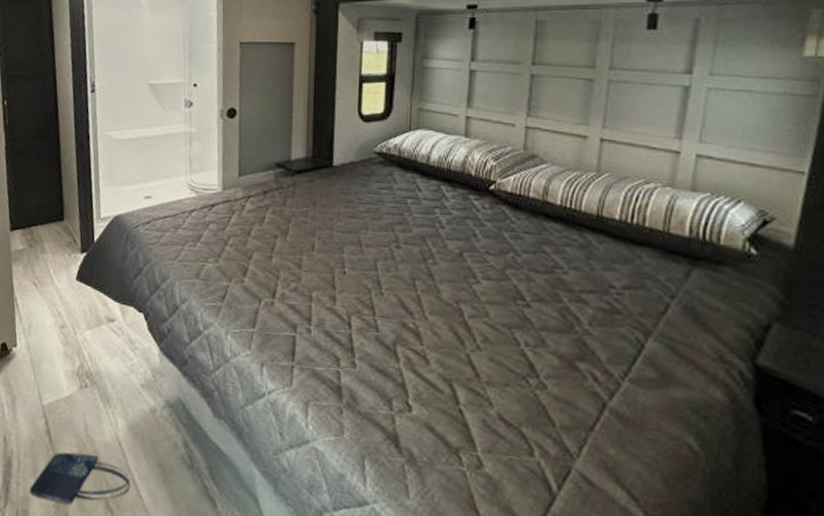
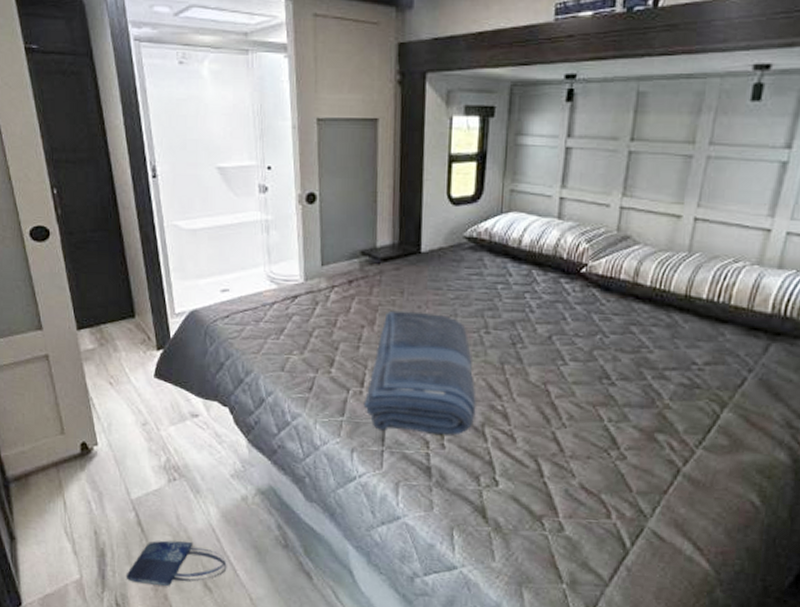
towel: none [274,221,388,353] -> present [363,310,476,435]

